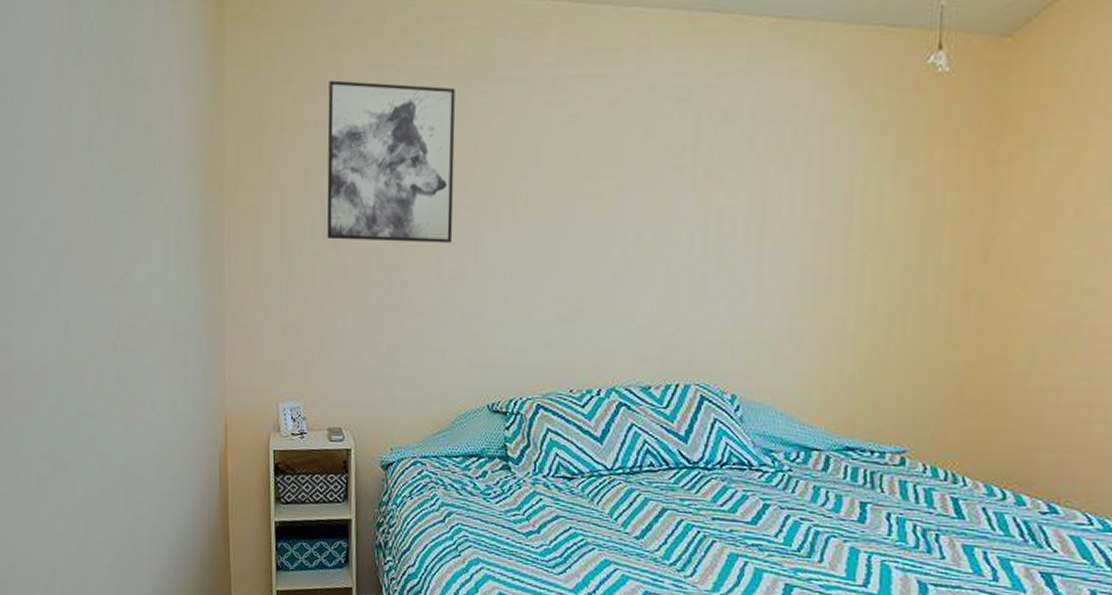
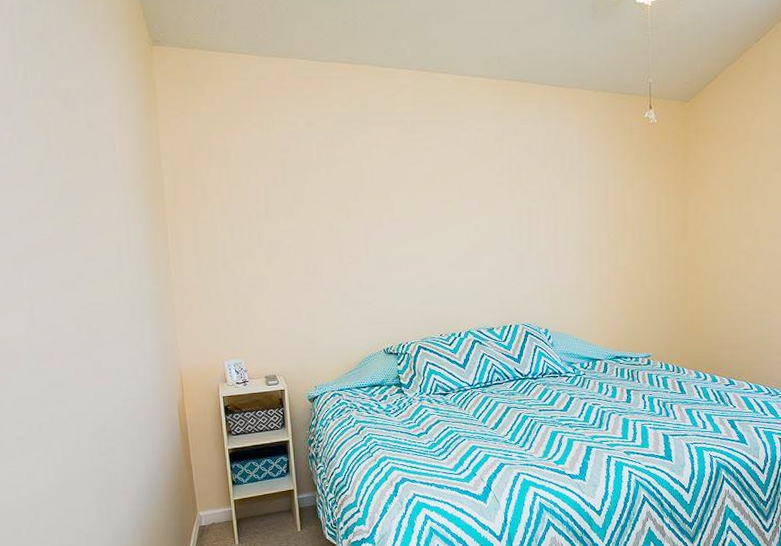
wall art: present [327,80,455,243] -> none [245,122,349,239]

